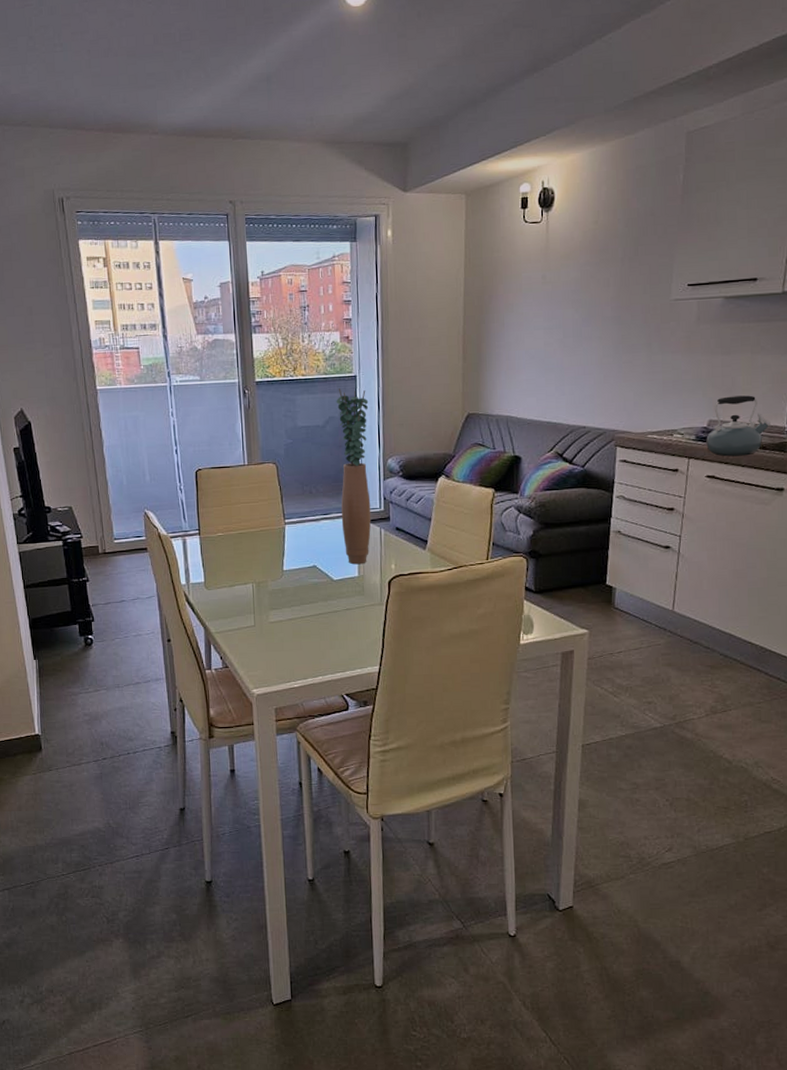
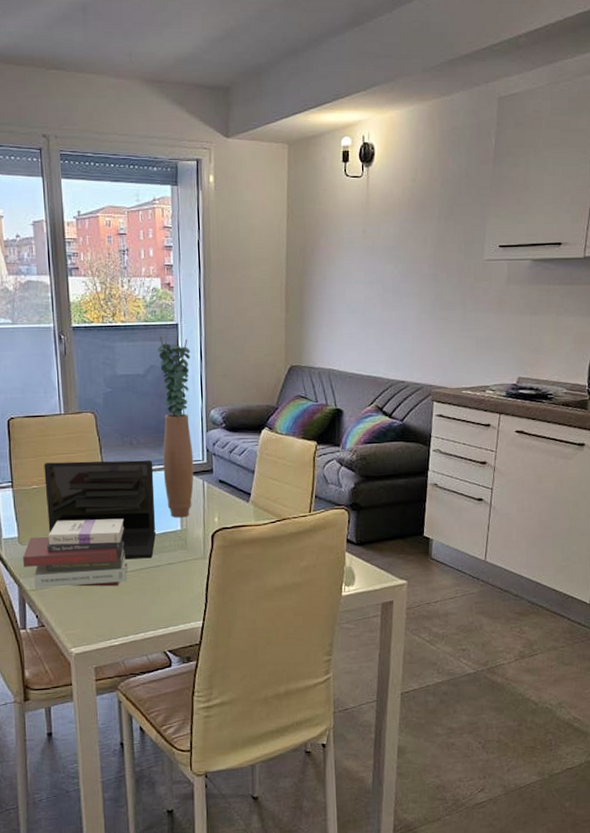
books: none [209,565,307,631] -> present [23,518,128,588]
laptop: none [228,508,334,604] -> present [44,460,156,559]
kettle: present [706,395,772,457] -> none [515,354,574,413]

